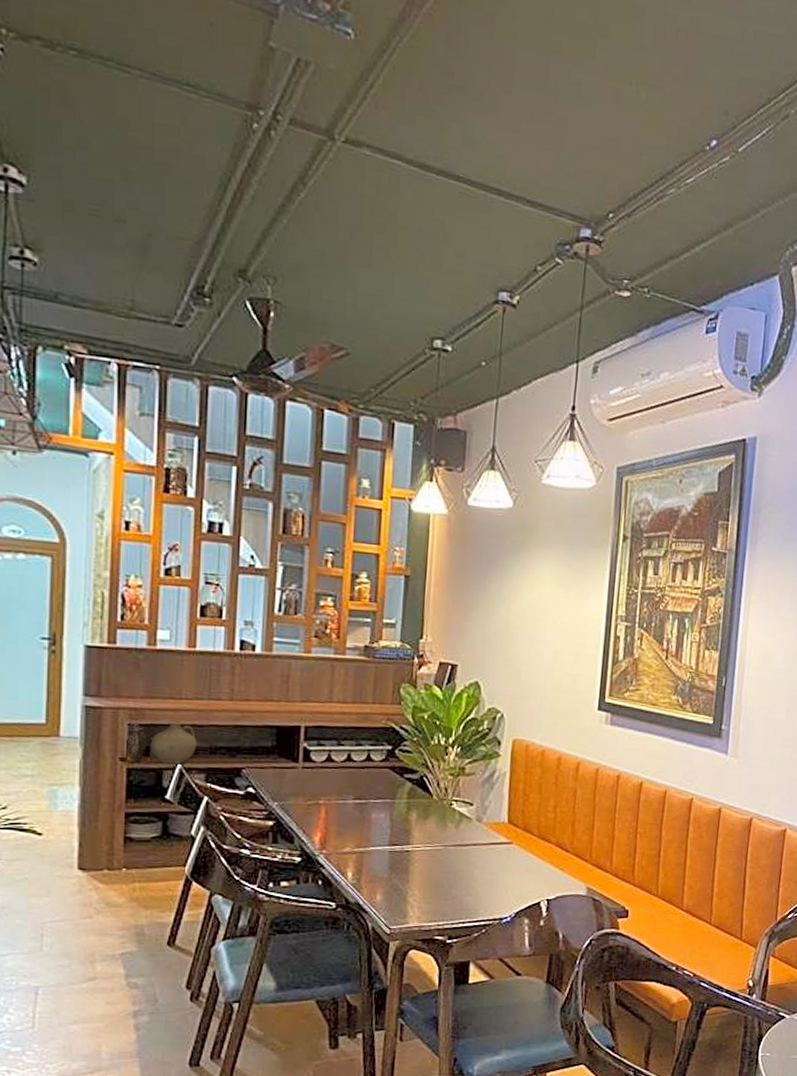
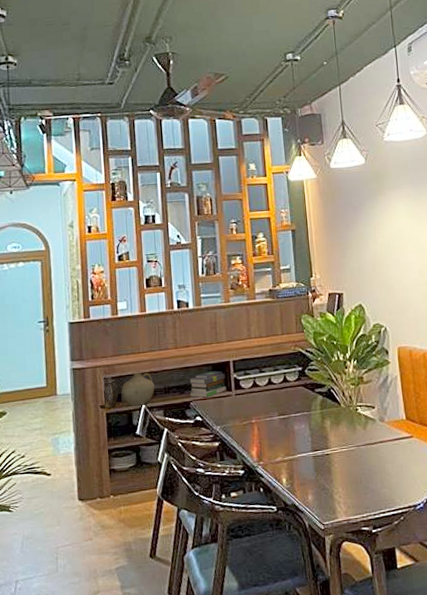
books: none [244,735,293,766] -> present [190,371,227,398]

